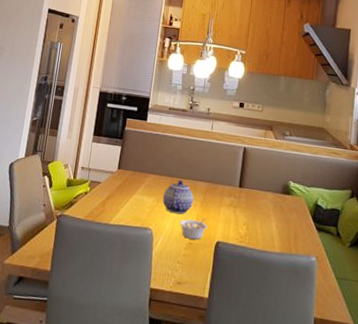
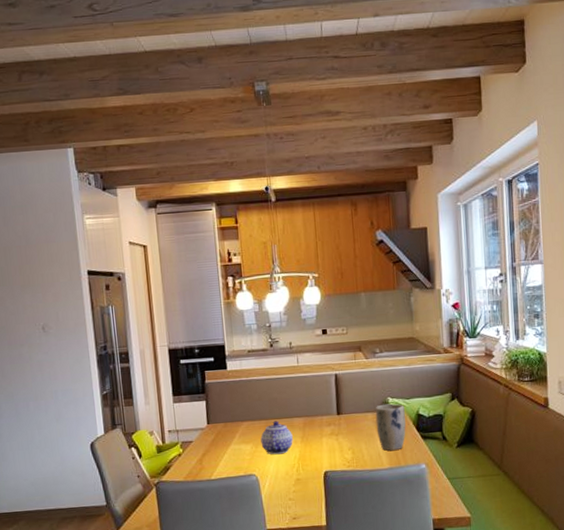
legume: present [179,218,208,240] -> none [283,452,313,475]
plant pot: none [273,186,304,237] -> present [375,403,406,451]

